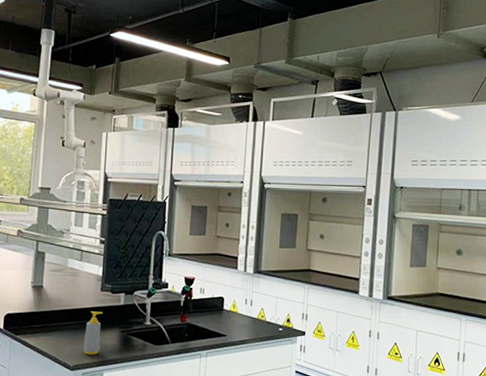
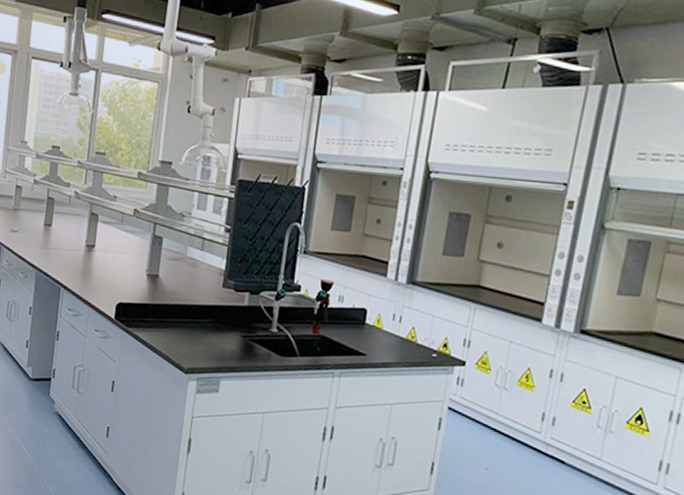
soap bottle: present [83,311,103,355] -> none [199,309,224,359]

